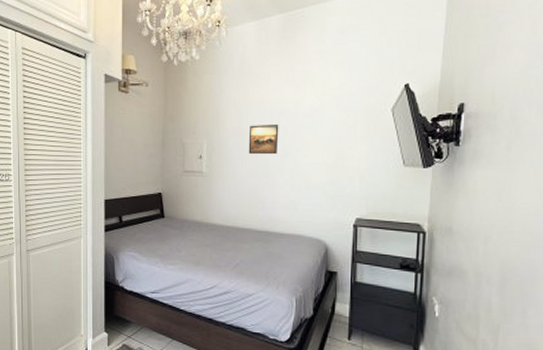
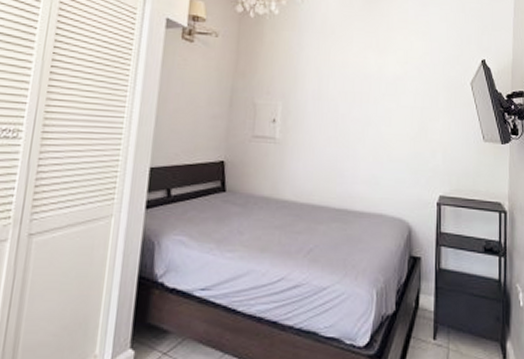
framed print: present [248,125,279,155] -> none [328,89,361,123]

